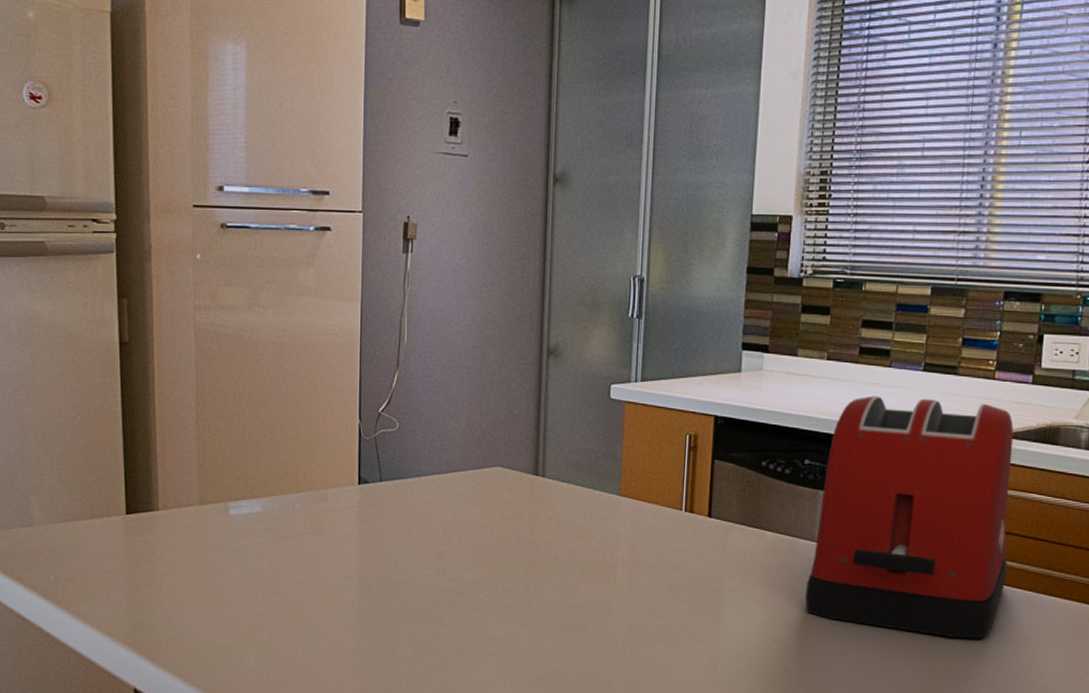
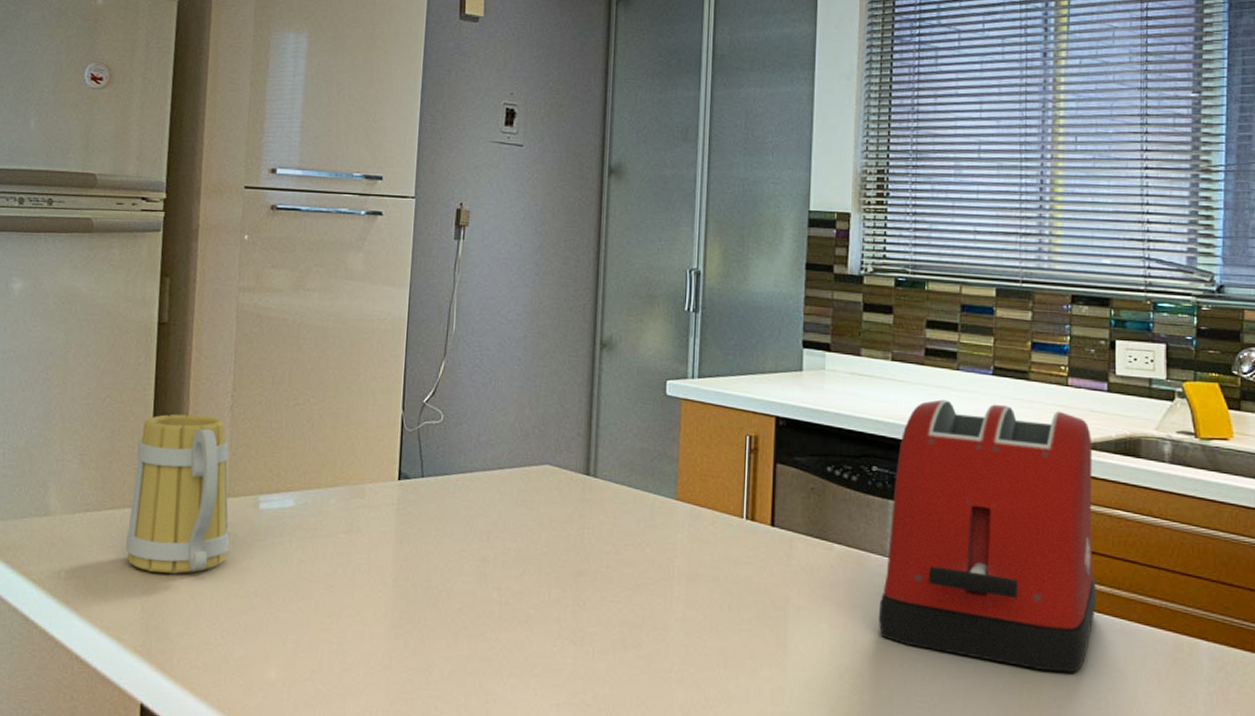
mug: none [107,429,204,575] -> present [125,414,230,574]

